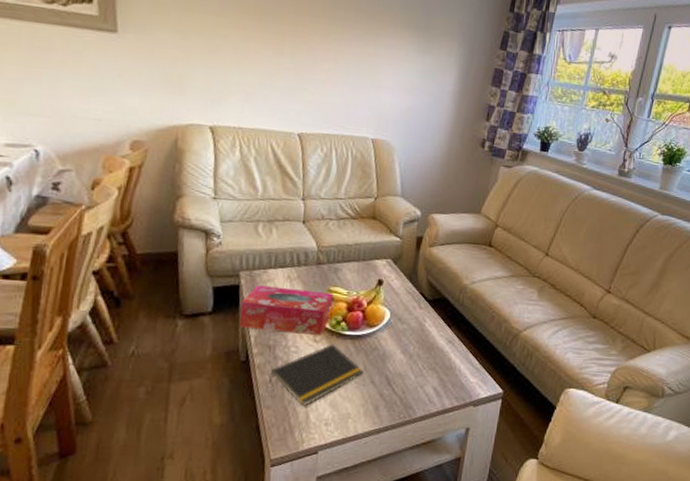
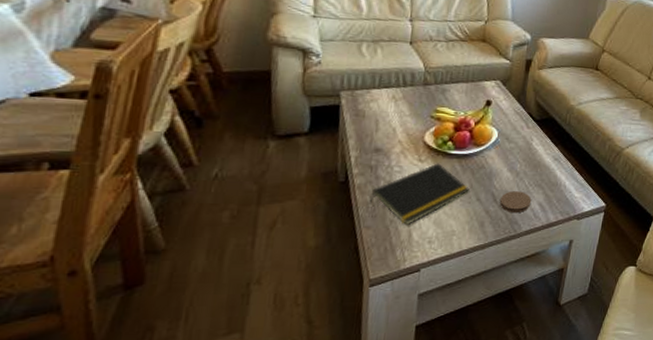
tissue box: present [239,285,334,335] -> none [338,105,441,155]
coaster: none [394,374,426,398] -> present [500,191,532,214]

